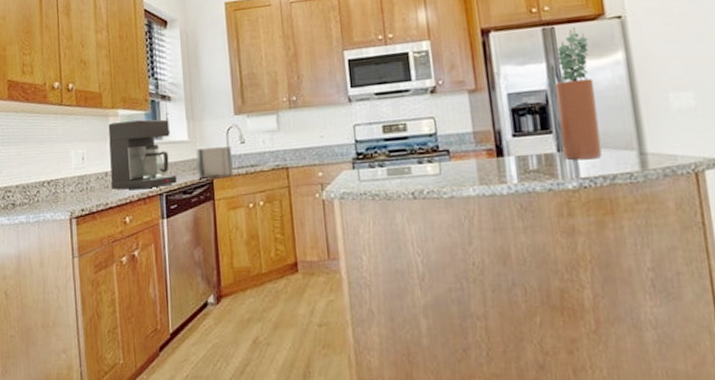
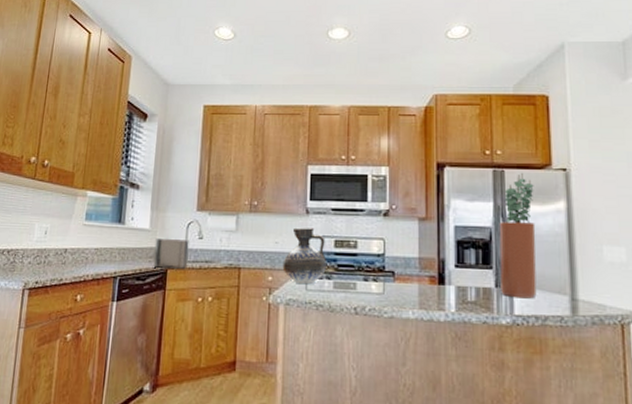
coffee maker: present [108,119,177,191] -> none [68,203,134,271]
ceramic jug: none [331,116,377,177] -> present [282,227,326,285]

